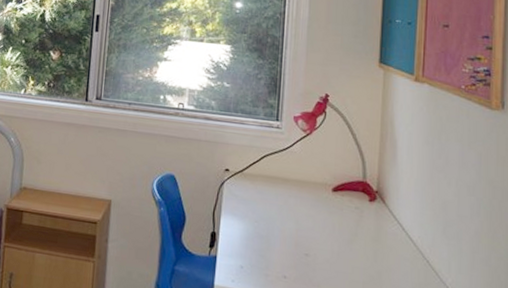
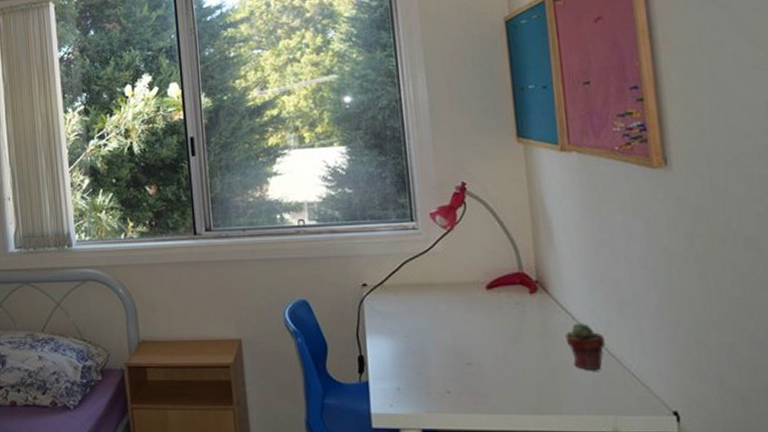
potted succulent: none [394,234,427,279] -> present [565,323,605,370]

